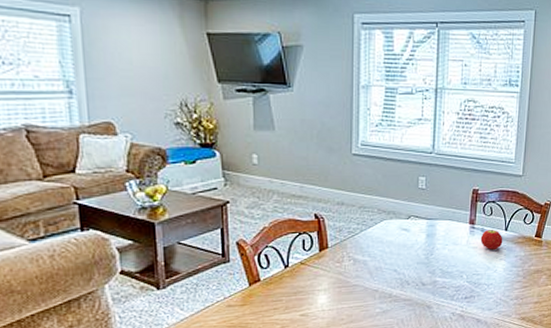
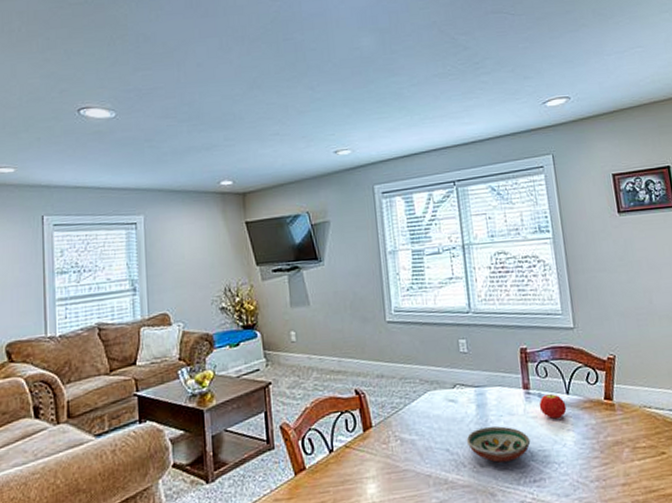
decorative bowl: none [413,252,468,282] -> present [466,426,531,463]

